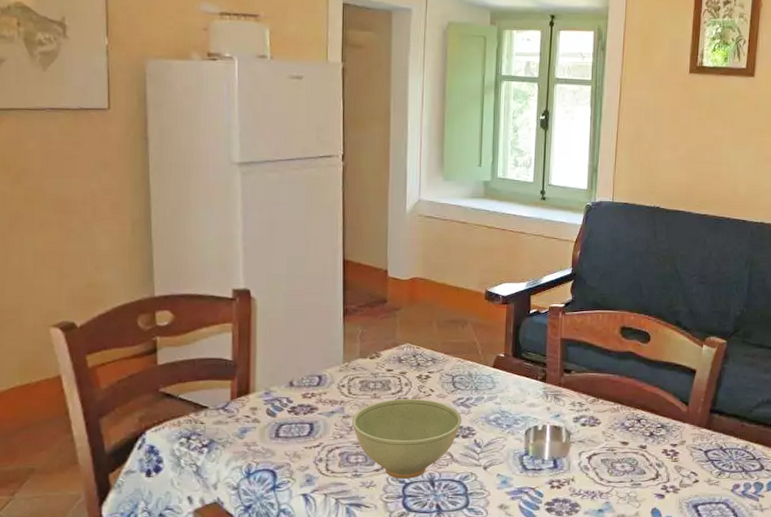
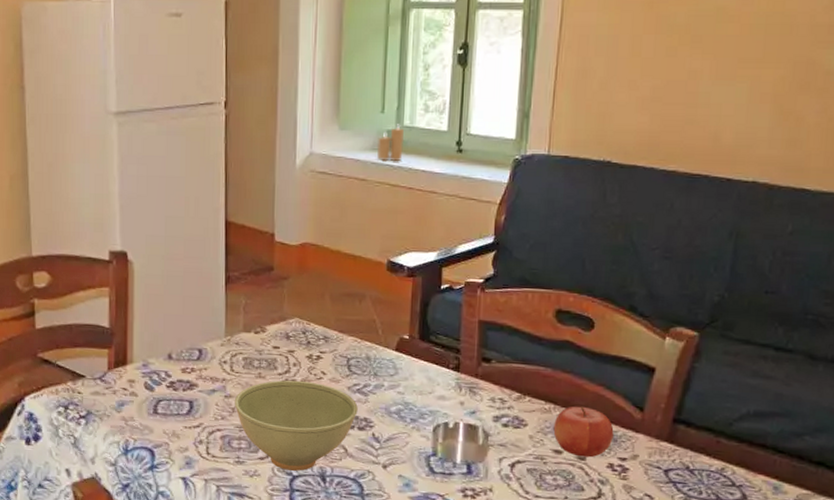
candle: none [476,176,498,208] -> present [377,124,405,162]
fruit: none [621,404,667,446] -> present [553,406,614,458]

